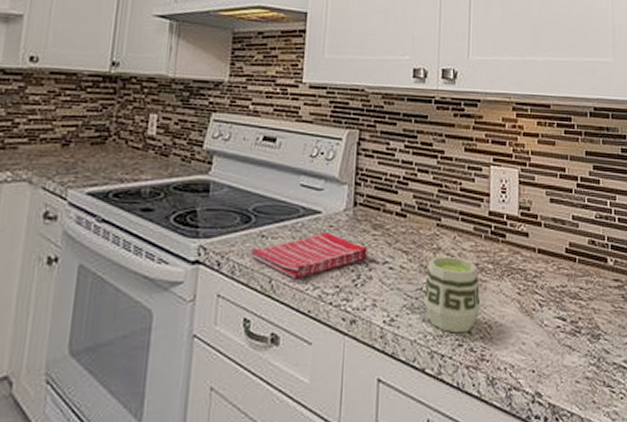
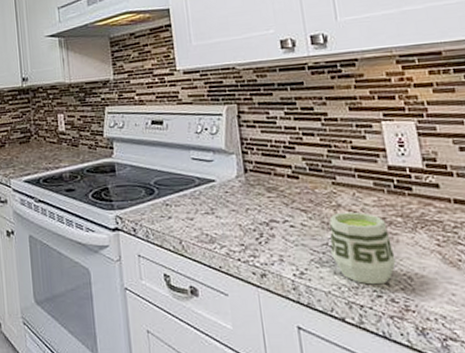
dish towel: present [250,232,368,279] -> none [159,197,267,240]

